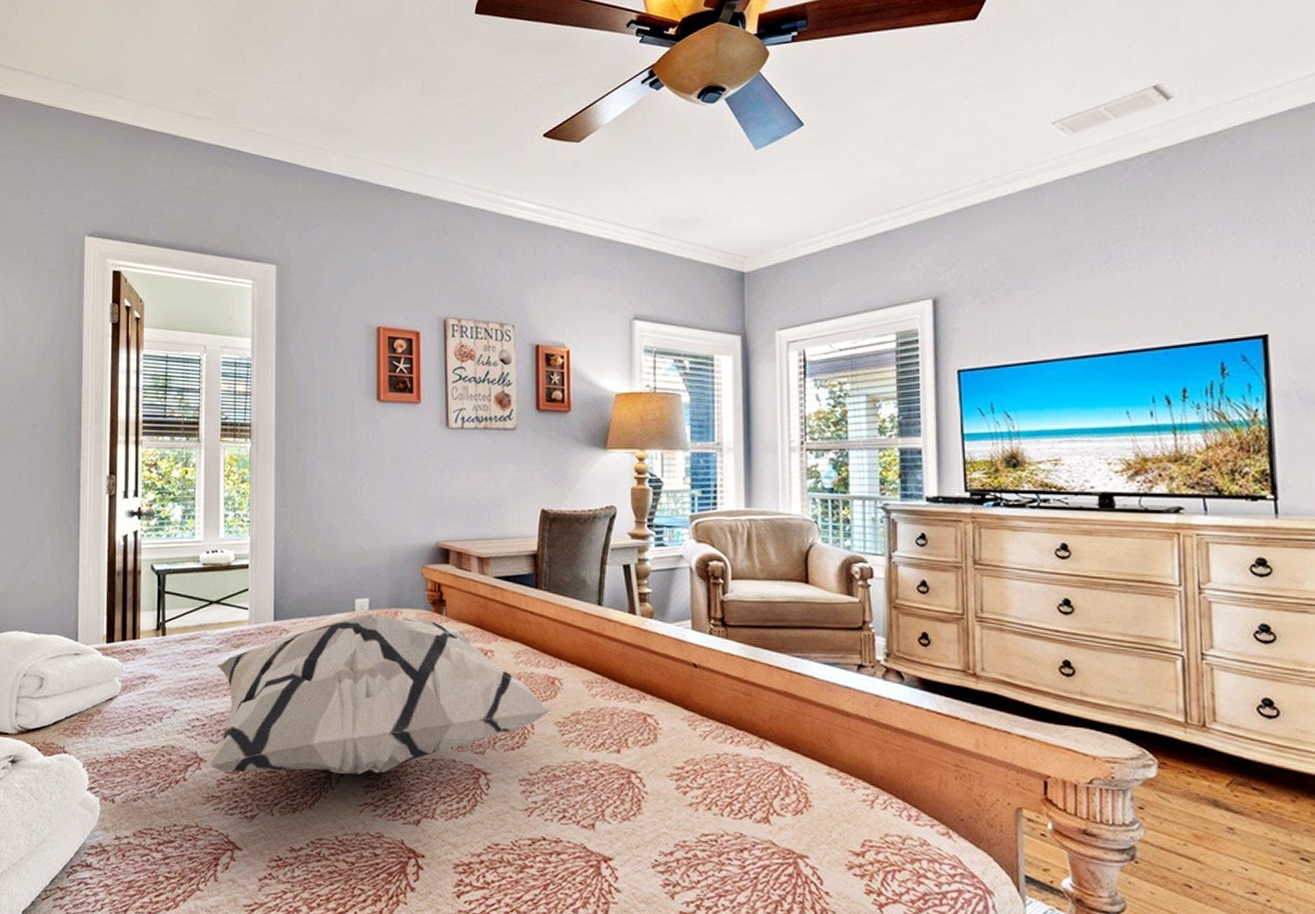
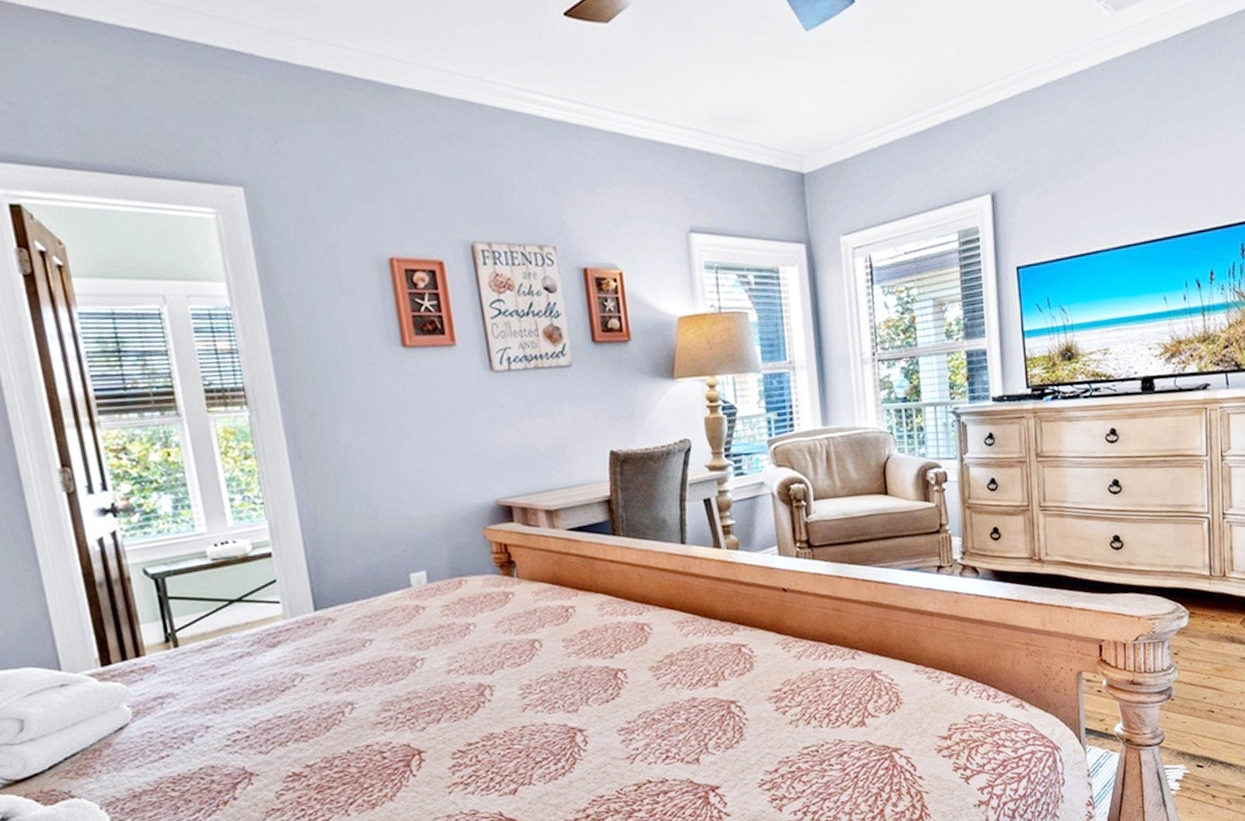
decorative pillow: present [206,614,551,775] -> none [251,584,644,783]

